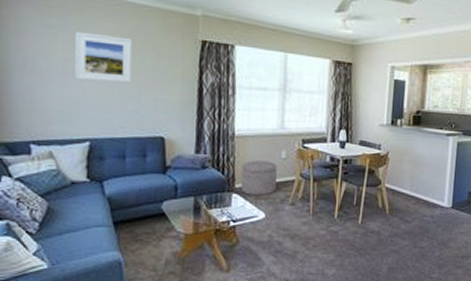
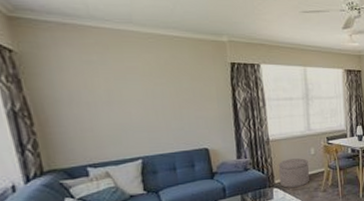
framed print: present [75,31,132,84] -> none [115,64,172,107]

